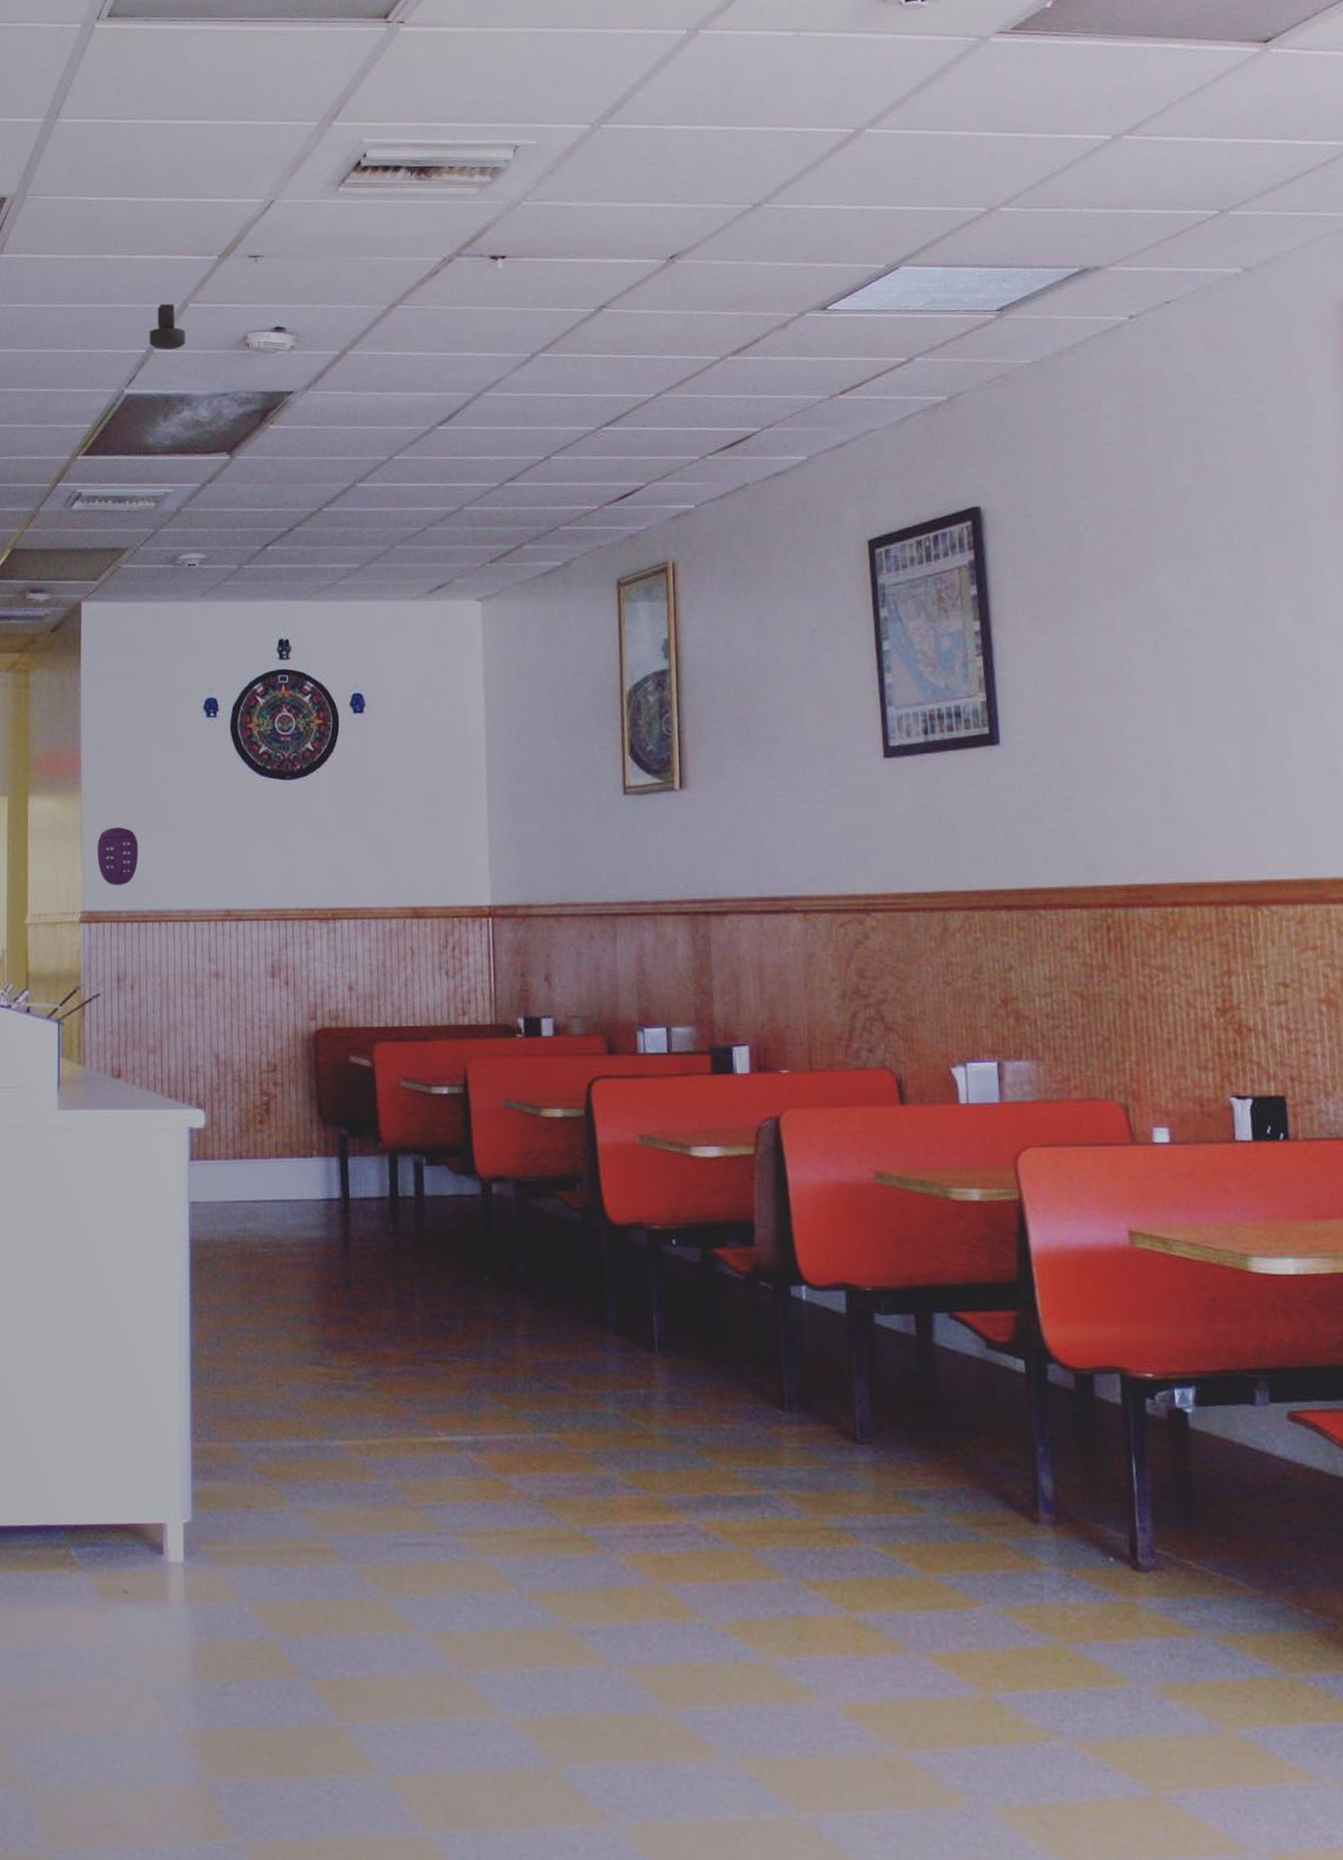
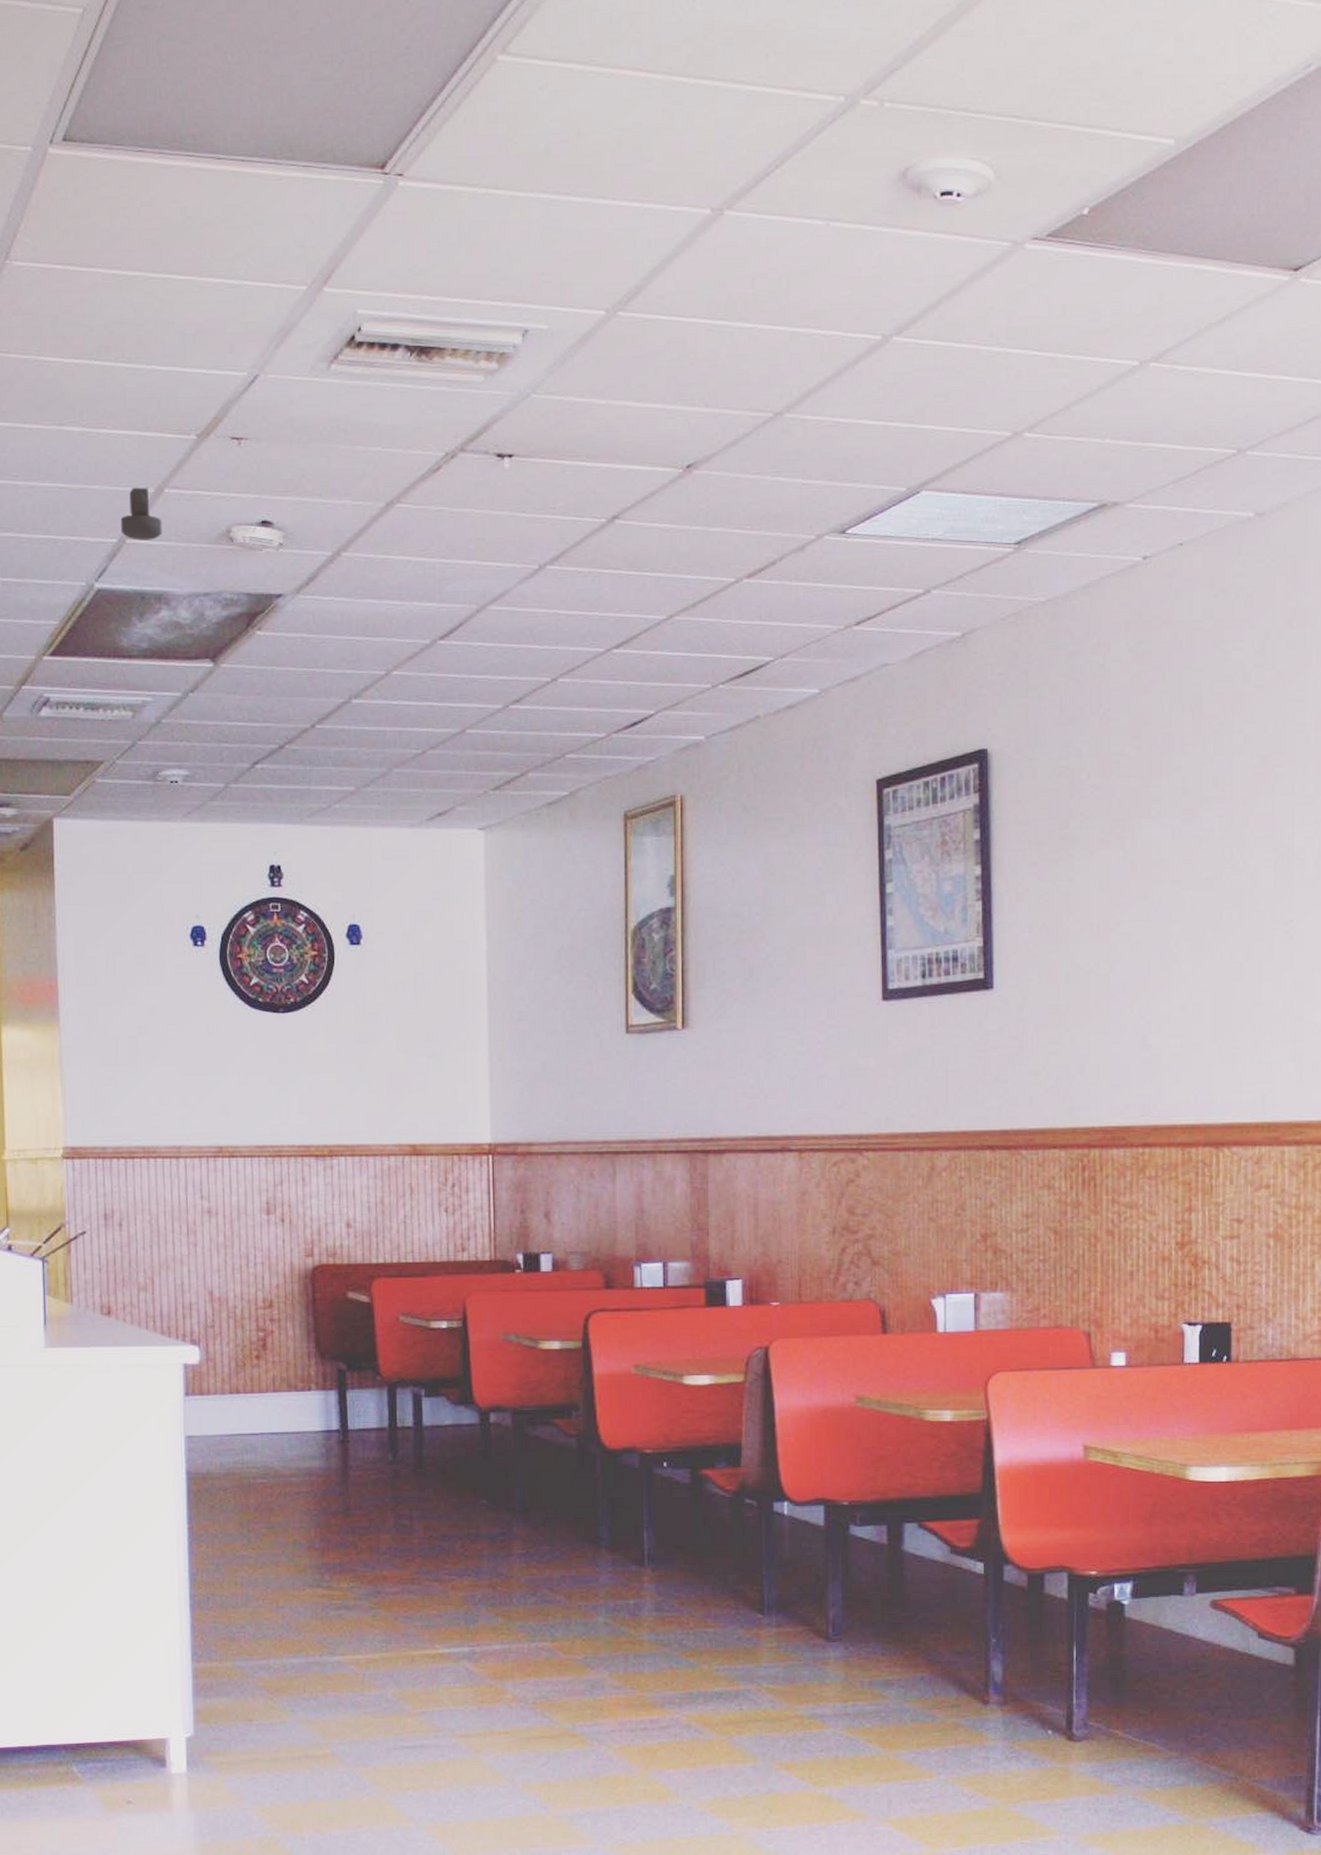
decorative mask: present [97,827,139,885] -> none [79,1060,124,1120]

